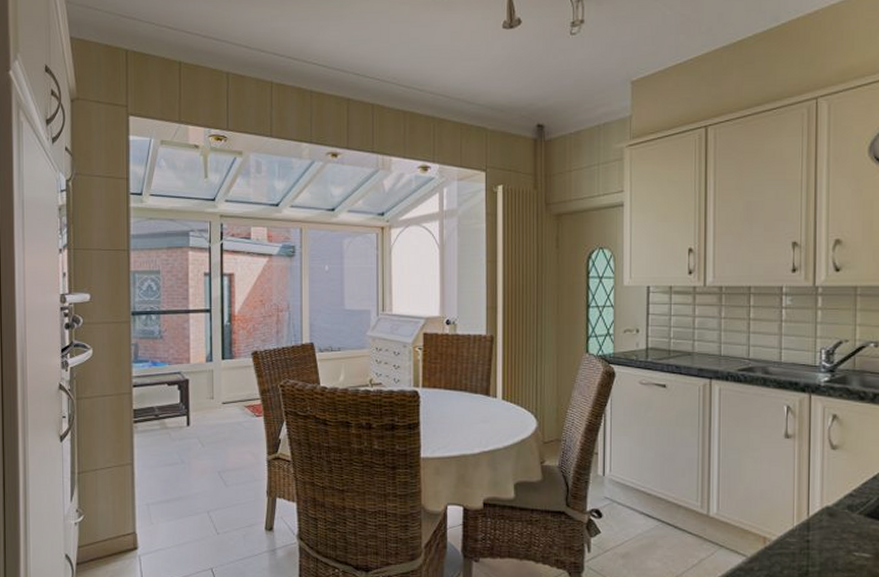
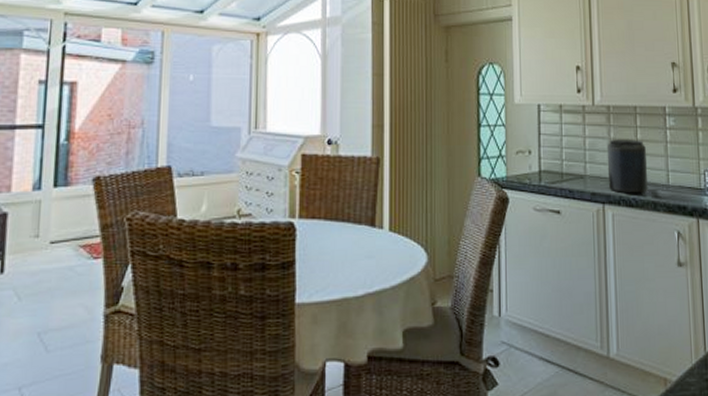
soda can: none [717,319,759,370] -> present [608,139,649,194]

